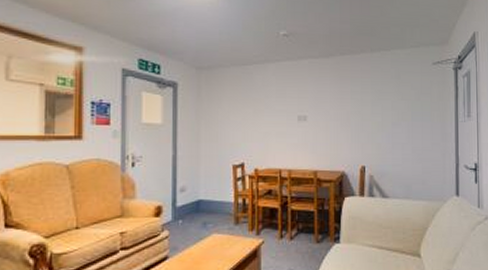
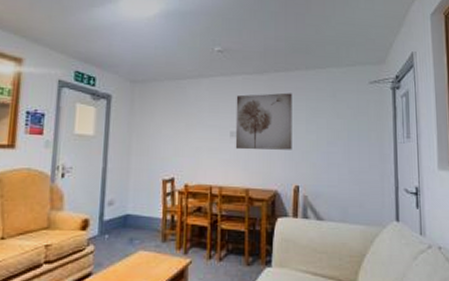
wall art: none [303,75,358,133] -> present [235,92,292,150]

